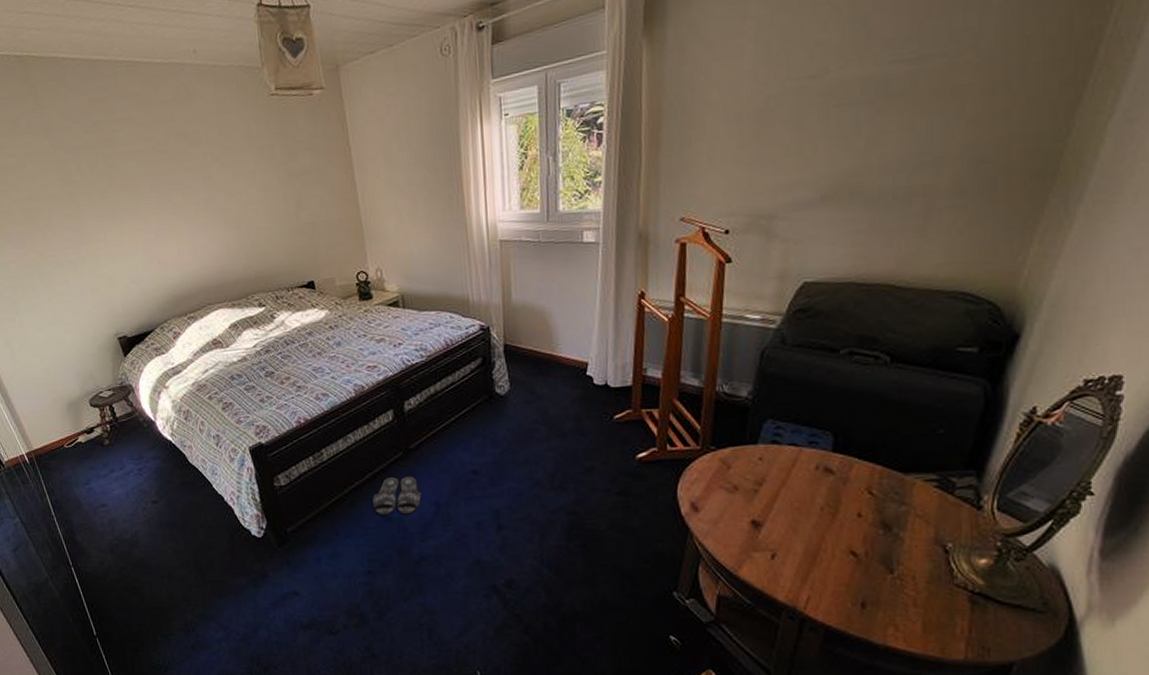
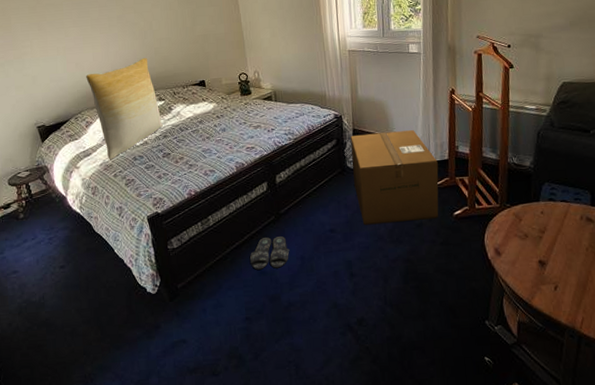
pillow: none [171,252,264,378] -> present [86,57,163,159]
box: none [500,347,618,467] -> present [350,130,439,225]

